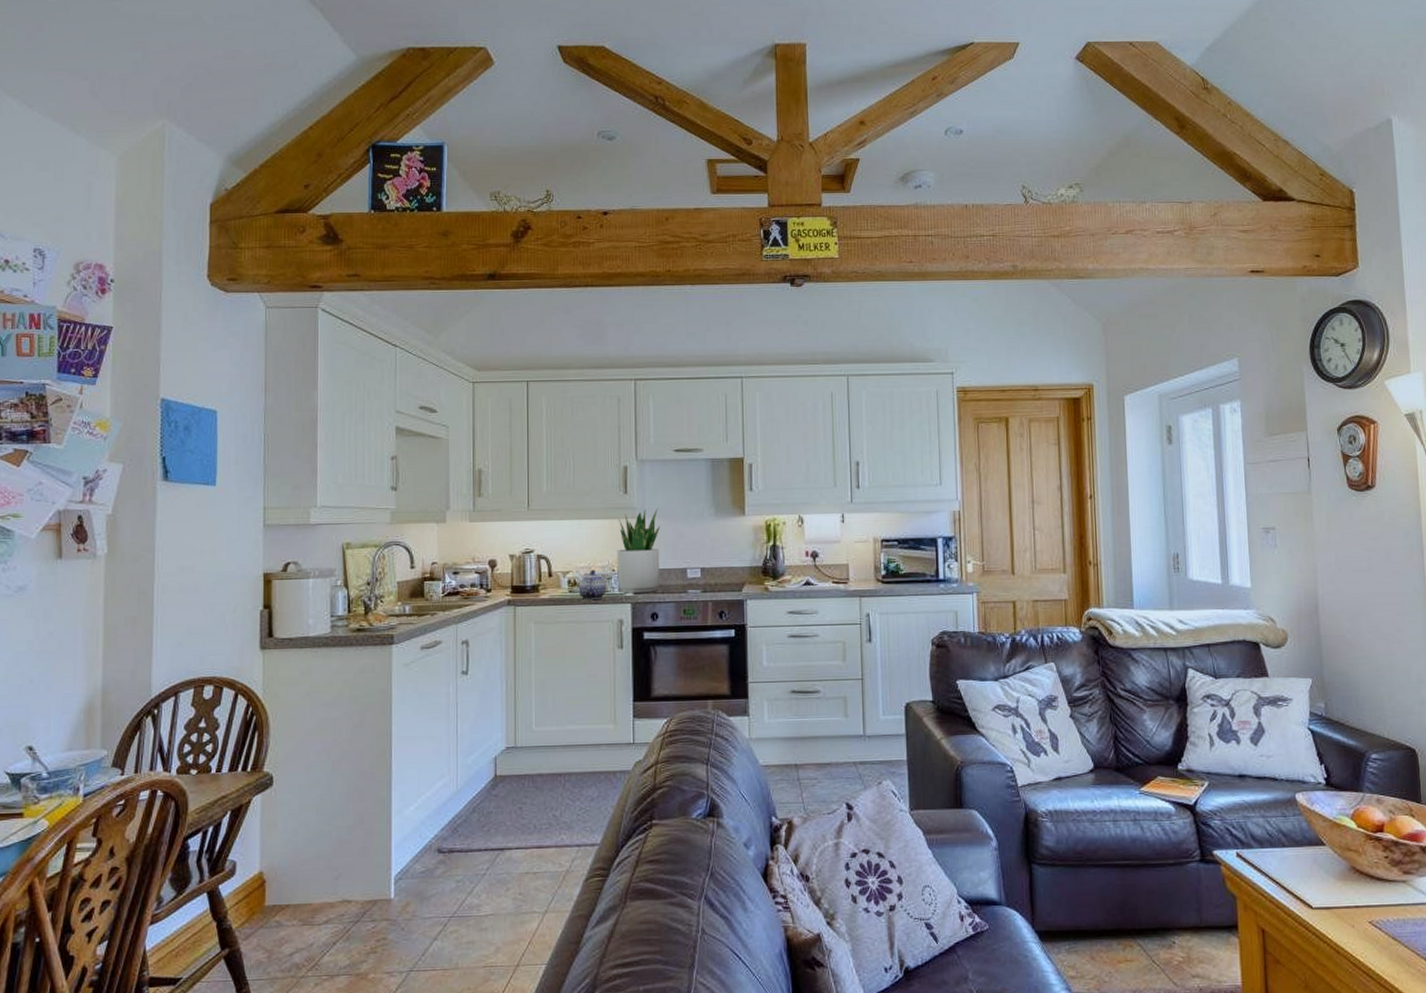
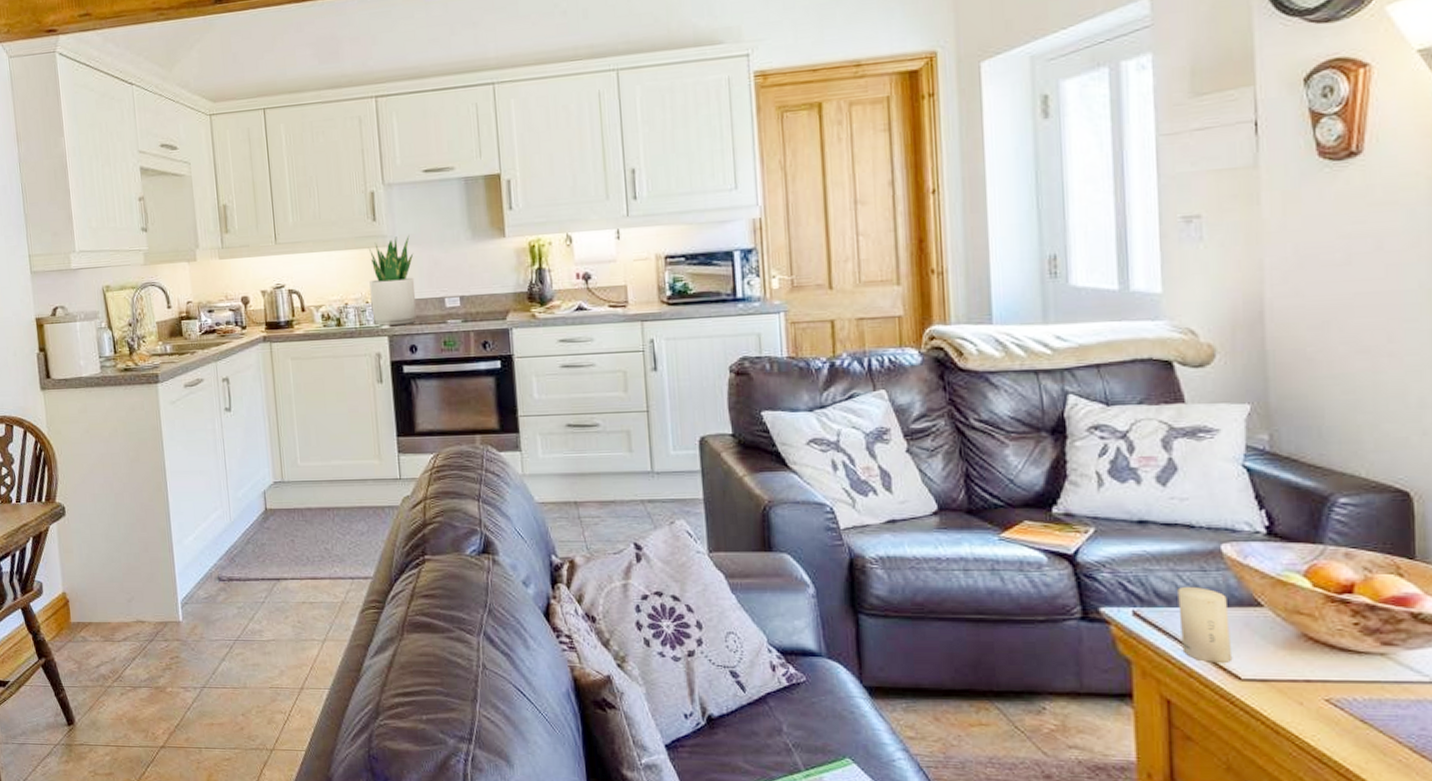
teapot: present [578,570,607,601] -> none [332,303,362,335]
candle: none [1267,829,1306,896] -> present [1178,586,1233,664]

